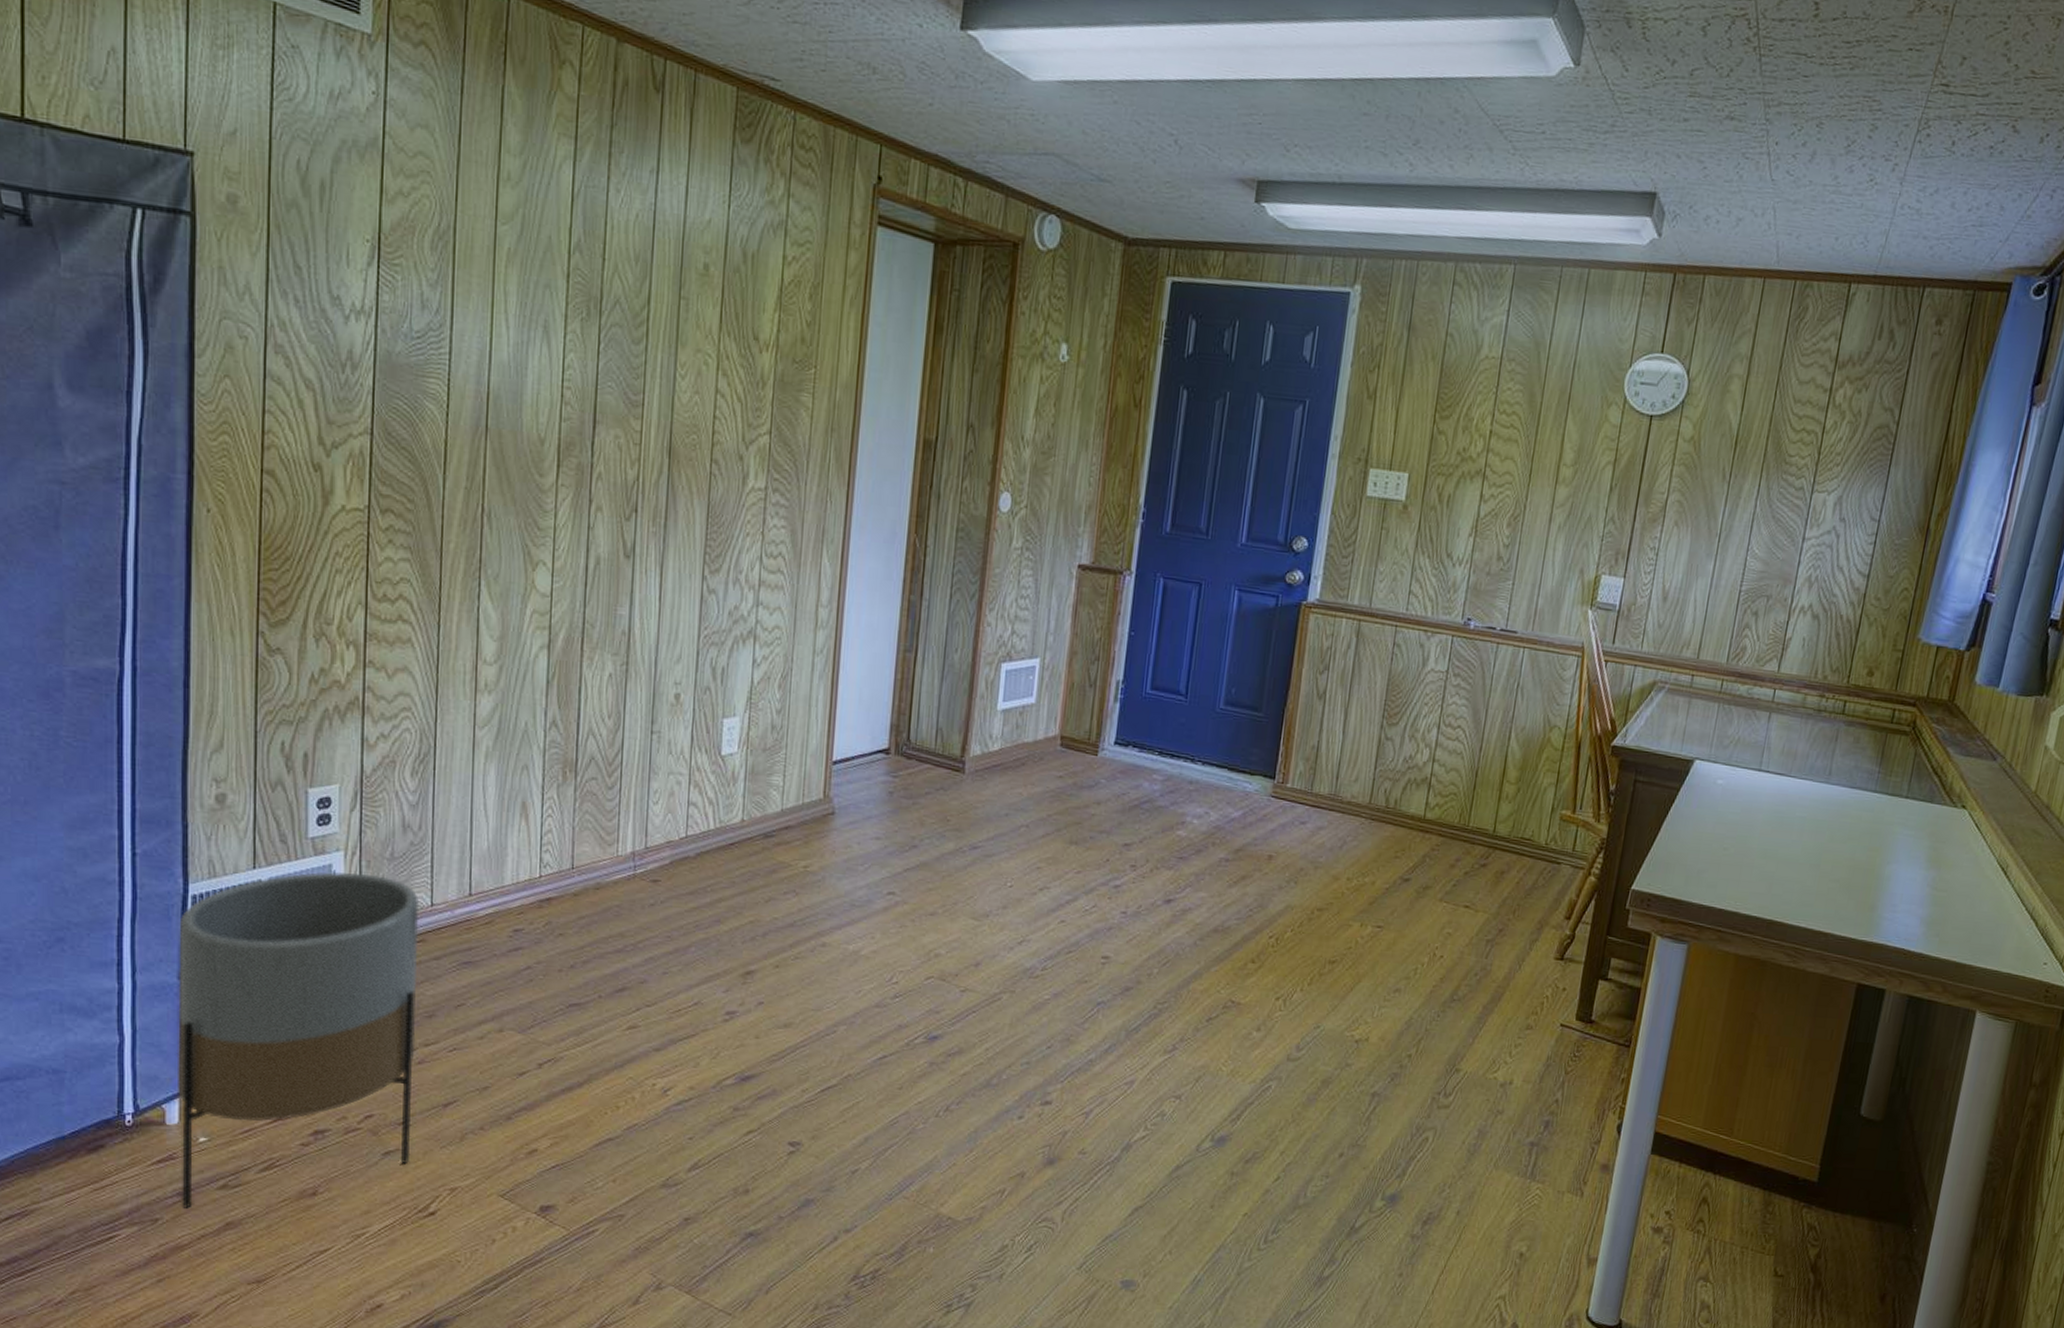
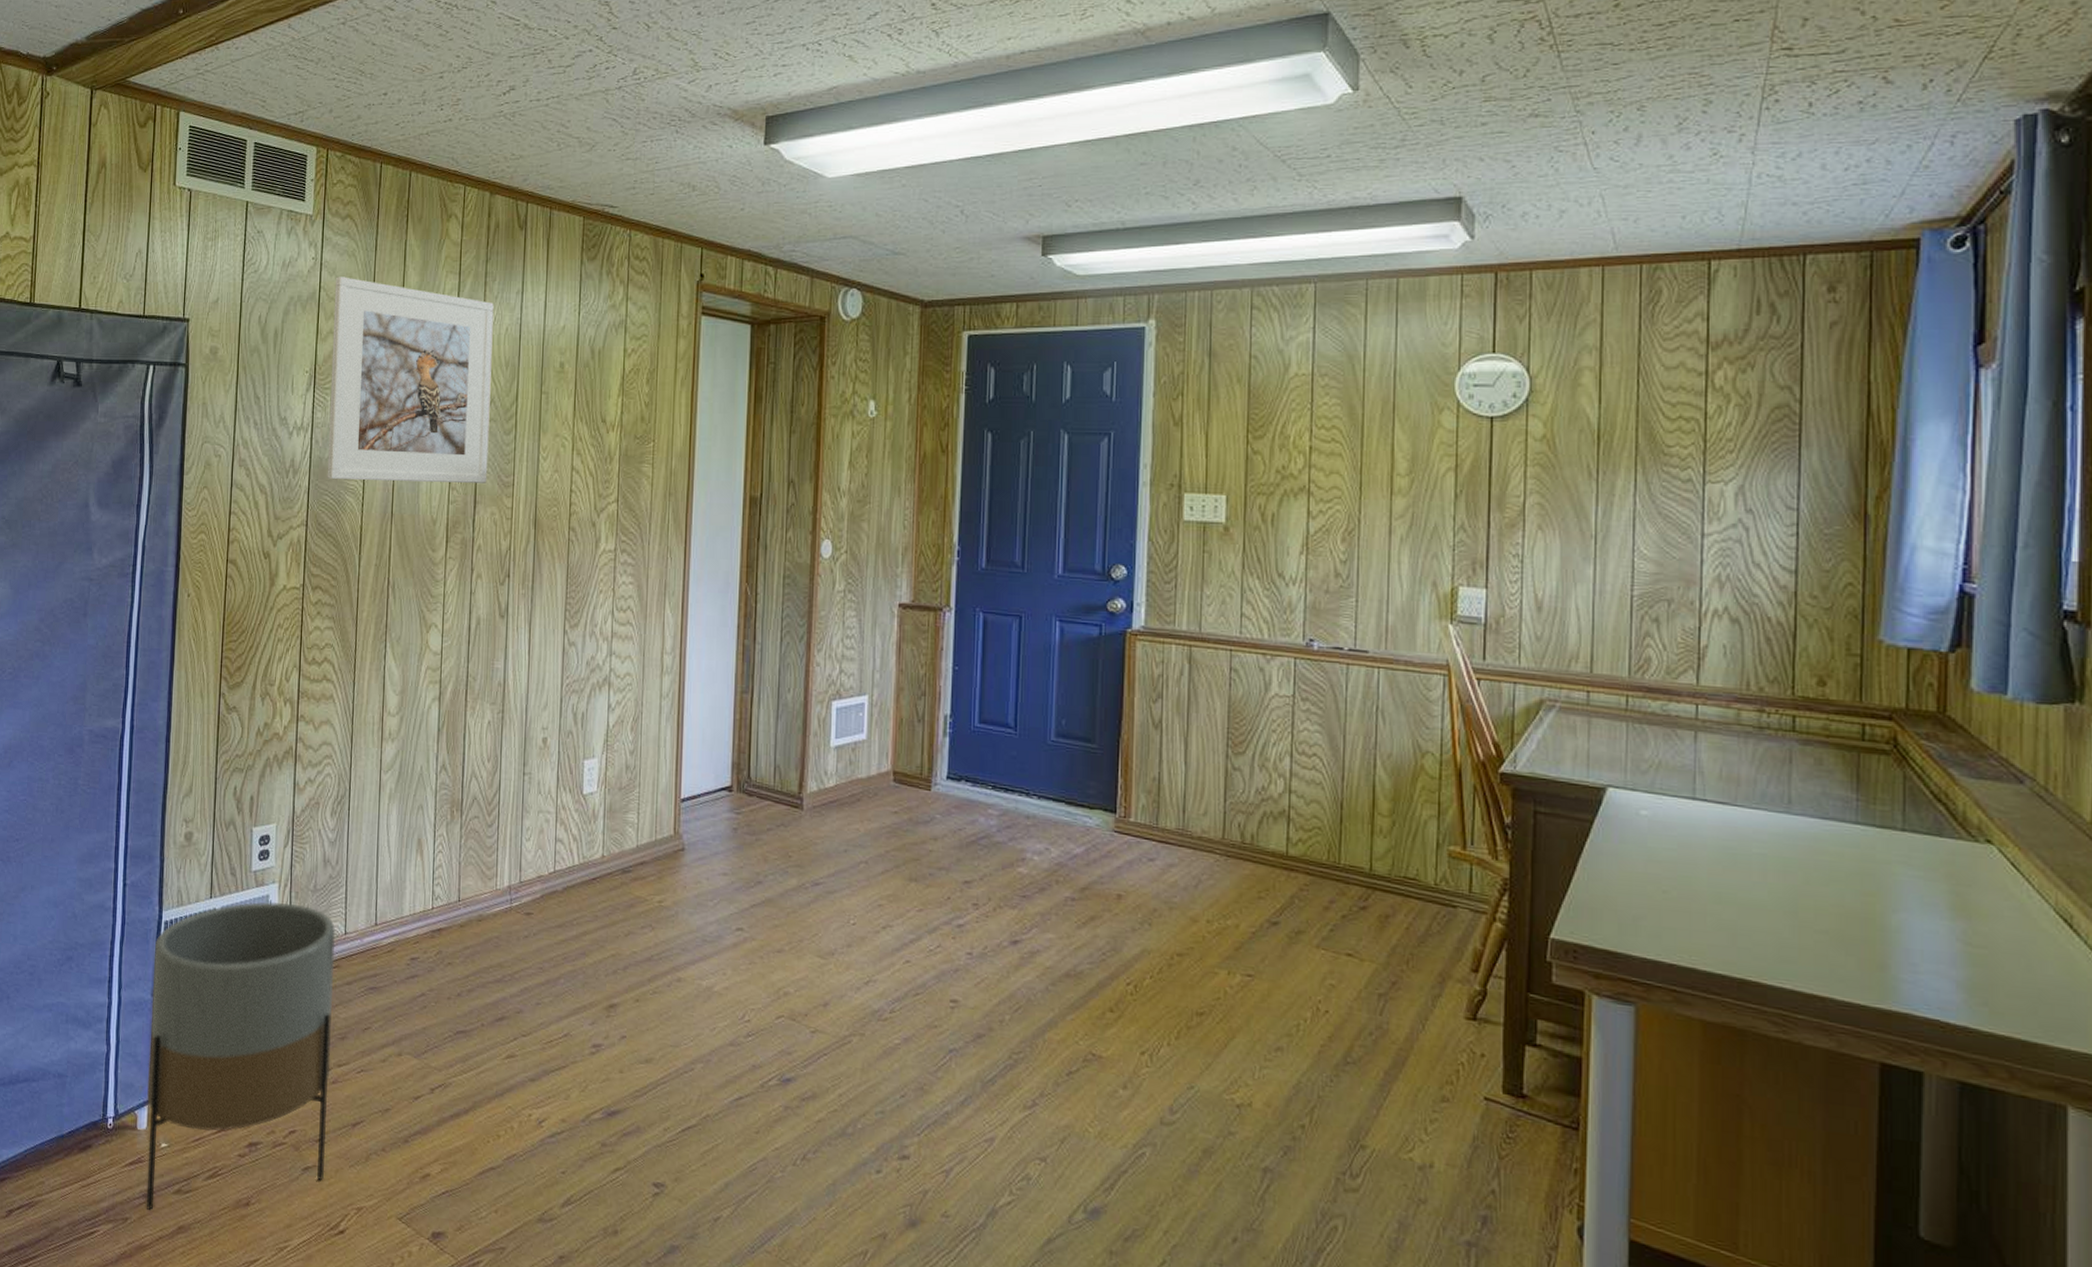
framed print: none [398,121,621,400] -> present [327,277,494,483]

